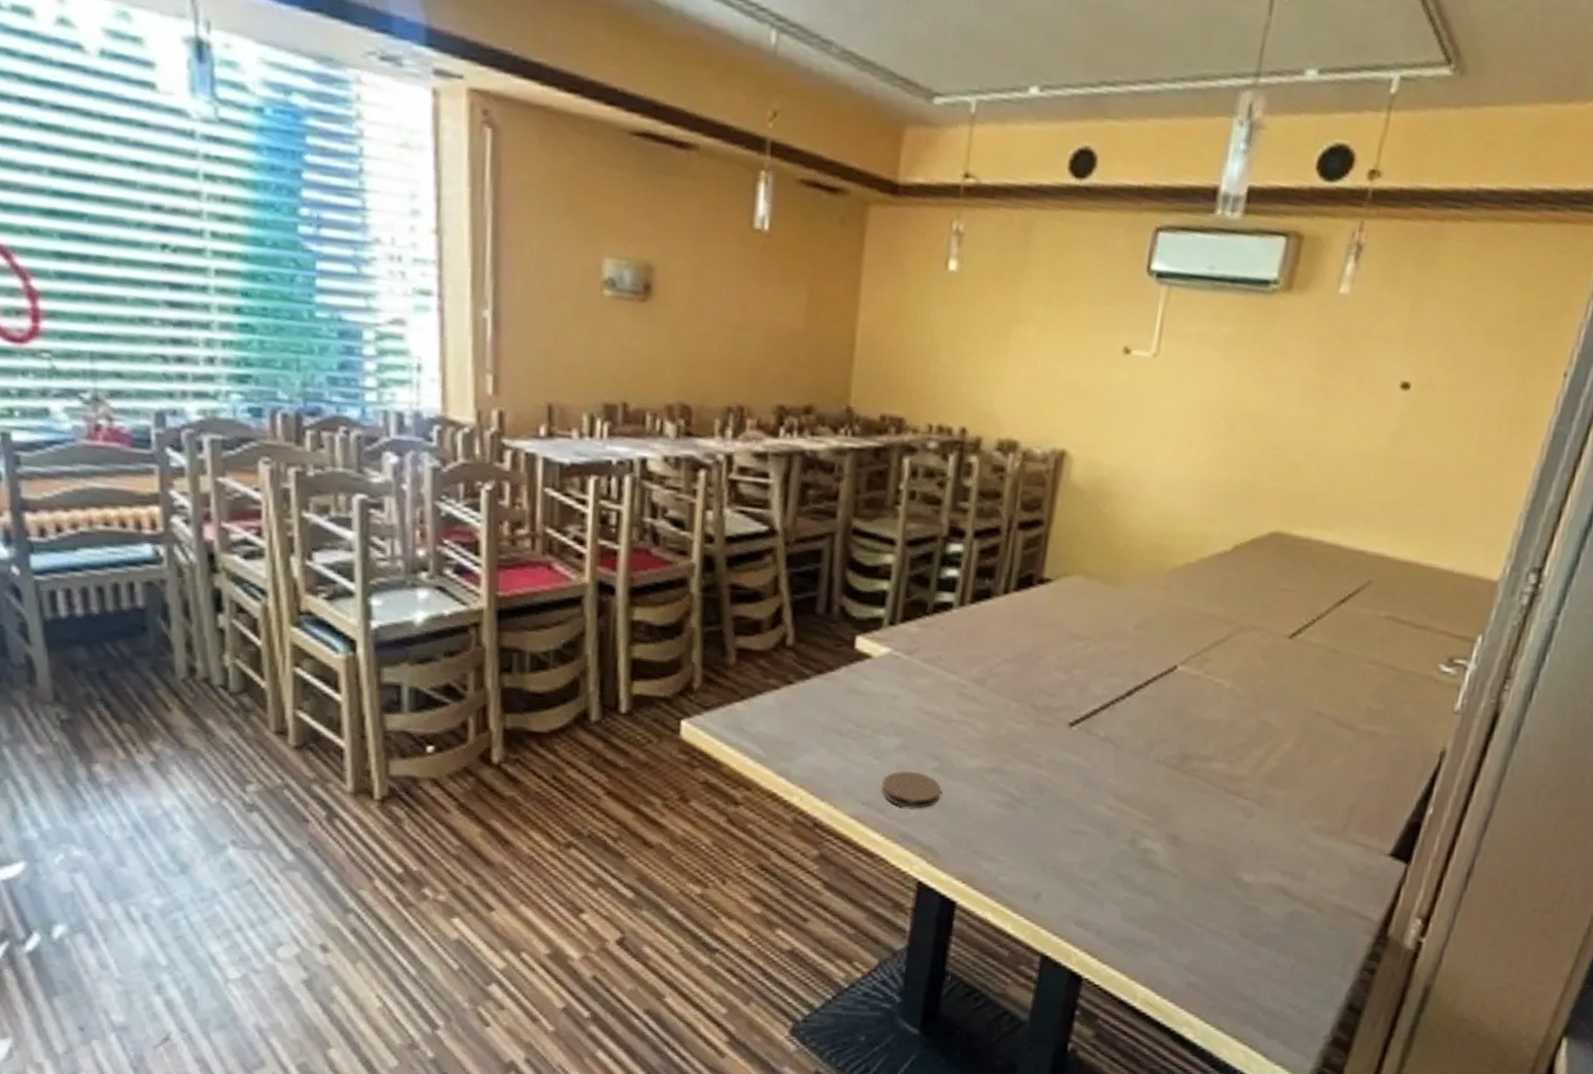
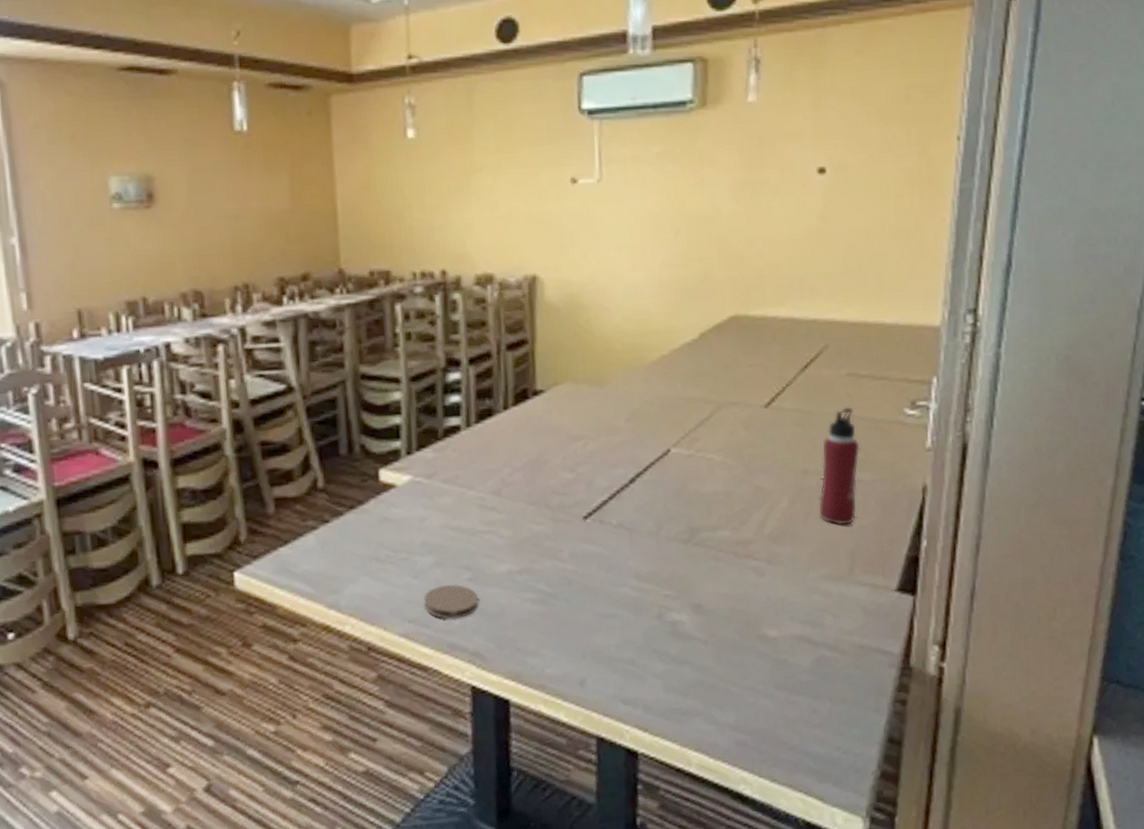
water bottle: none [1323,651,1385,778] -> present [819,406,860,526]

